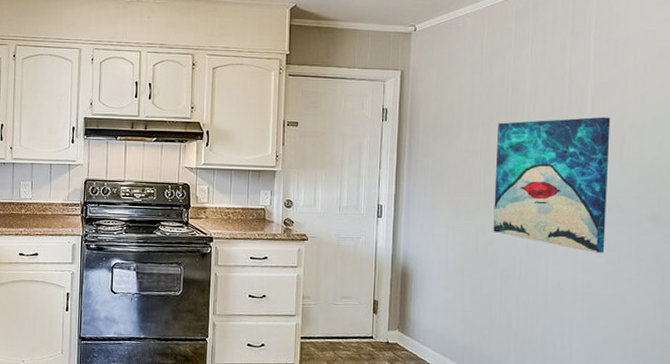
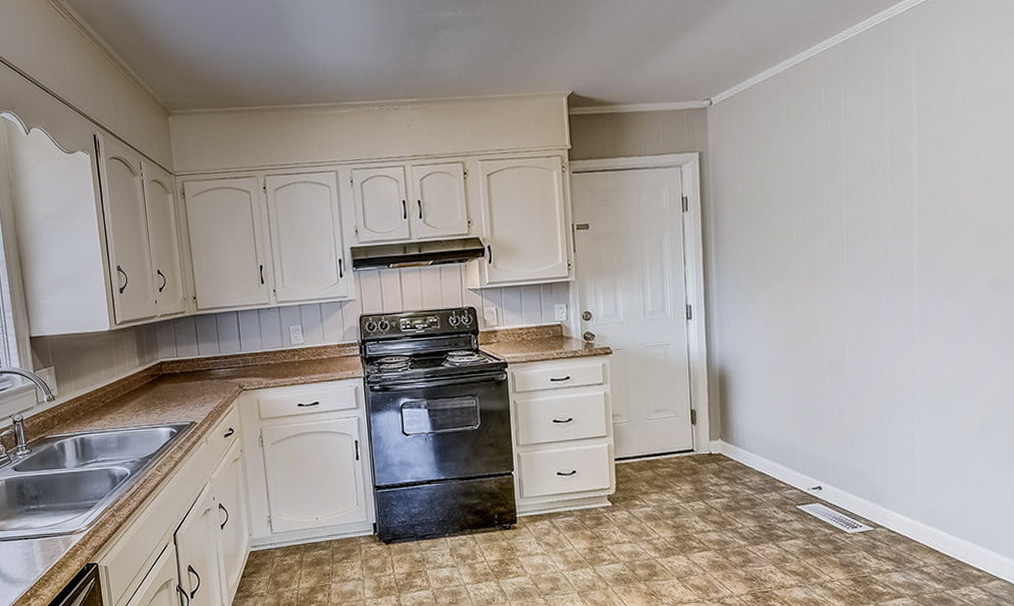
wall art: present [493,117,611,253] -> none [813,176,944,330]

